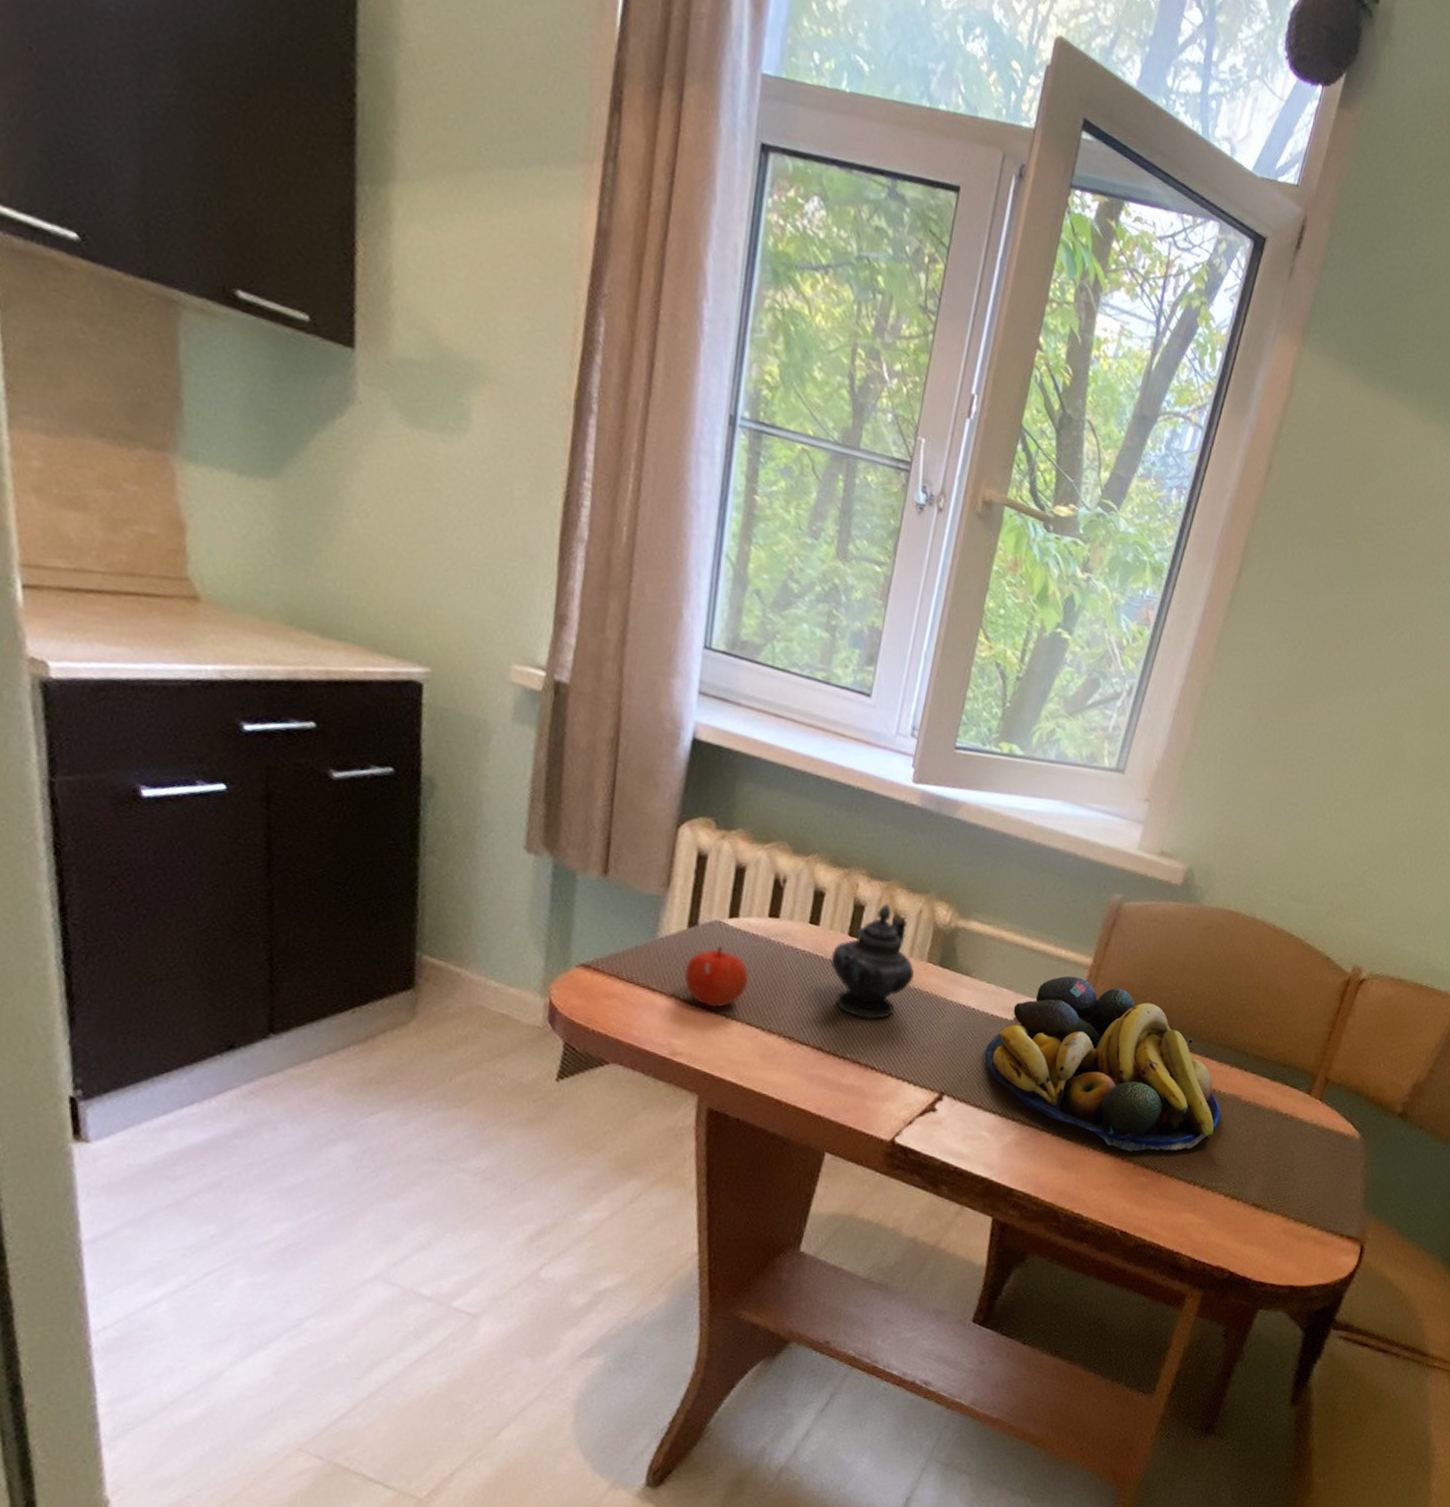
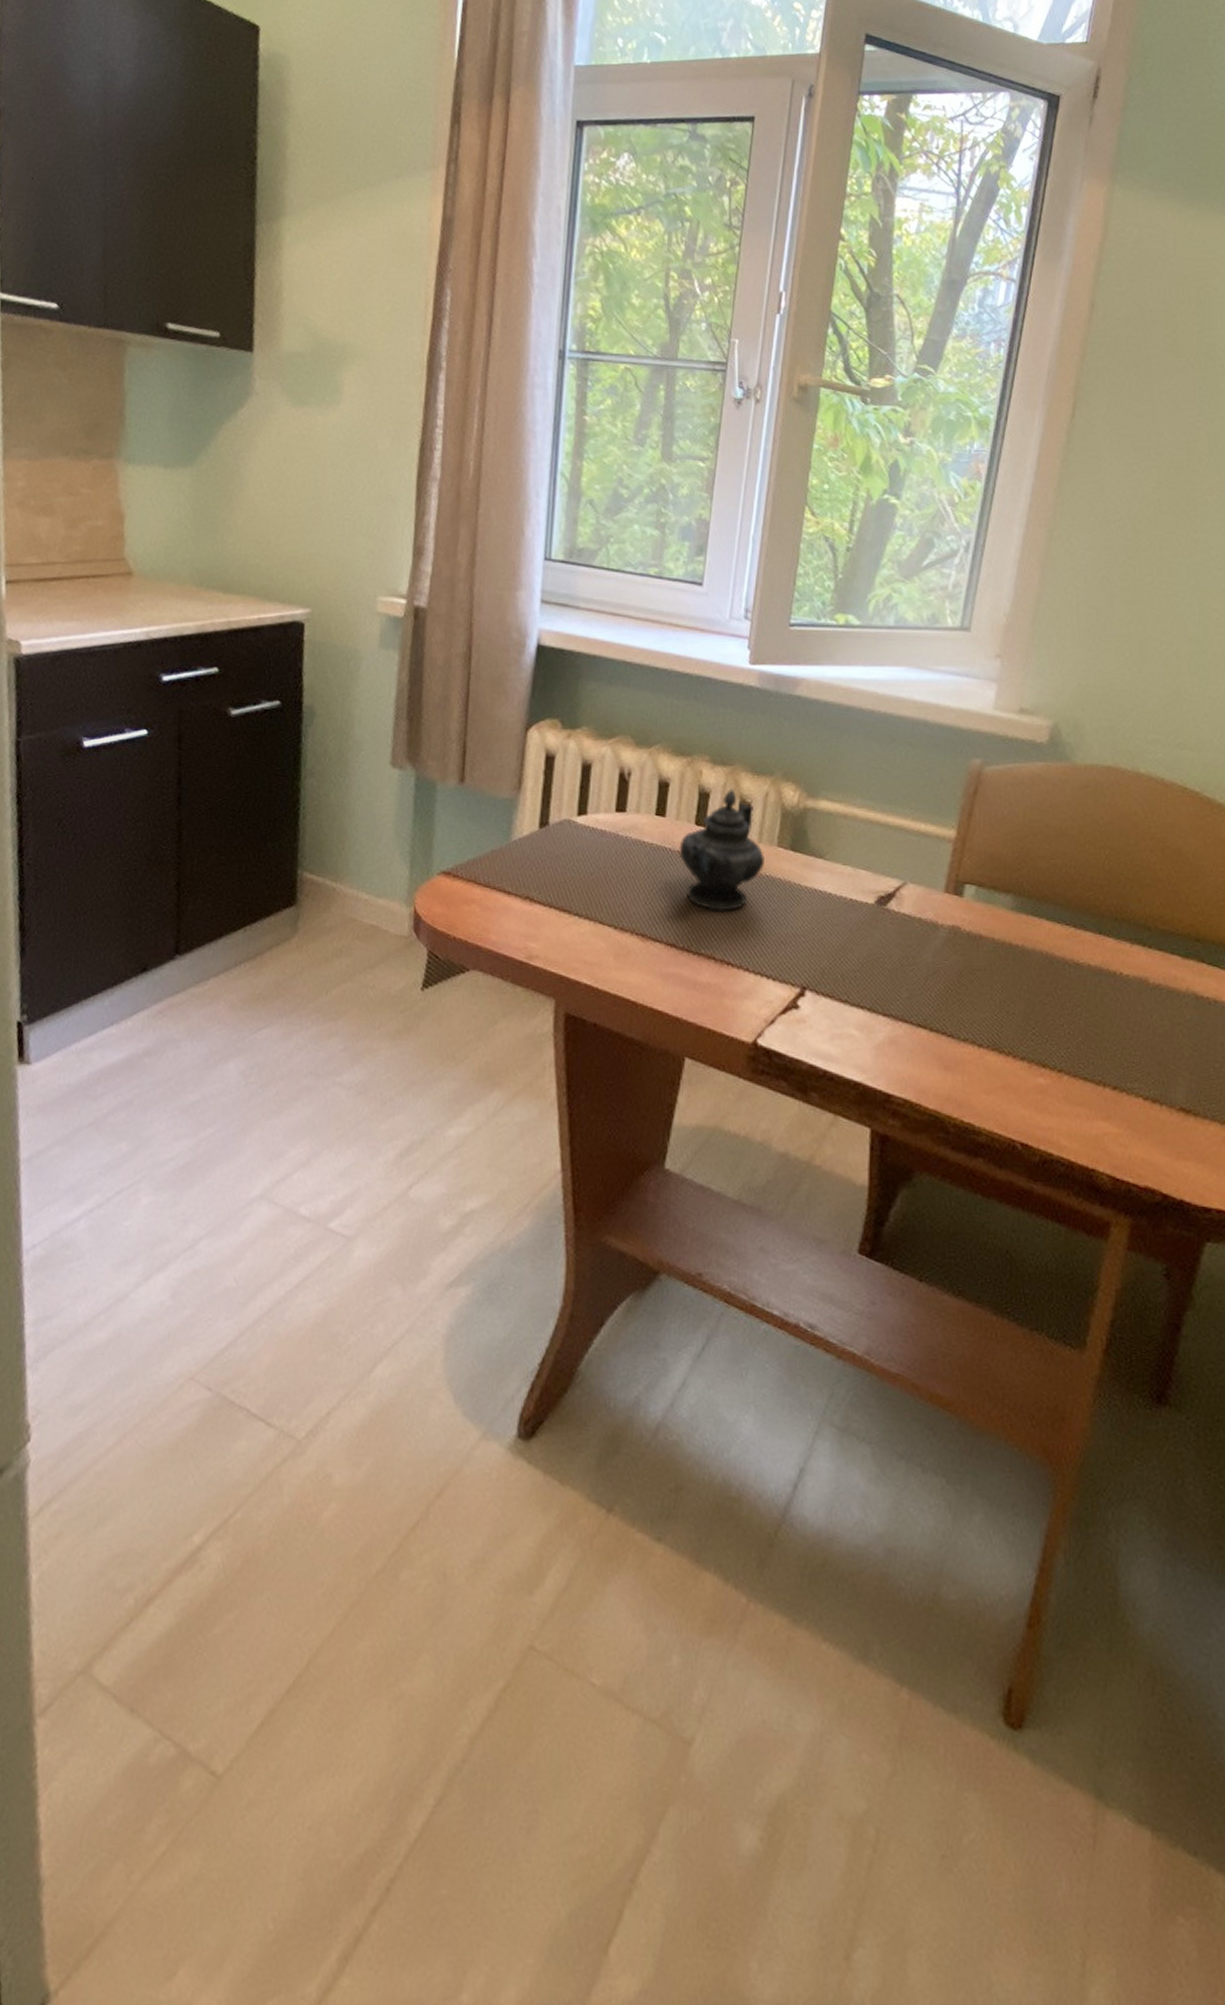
apple: present [684,946,749,1008] -> none [538,845,599,908]
fruit bowl: present [984,976,1221,1152] -> none [846,851,1125,1048]

